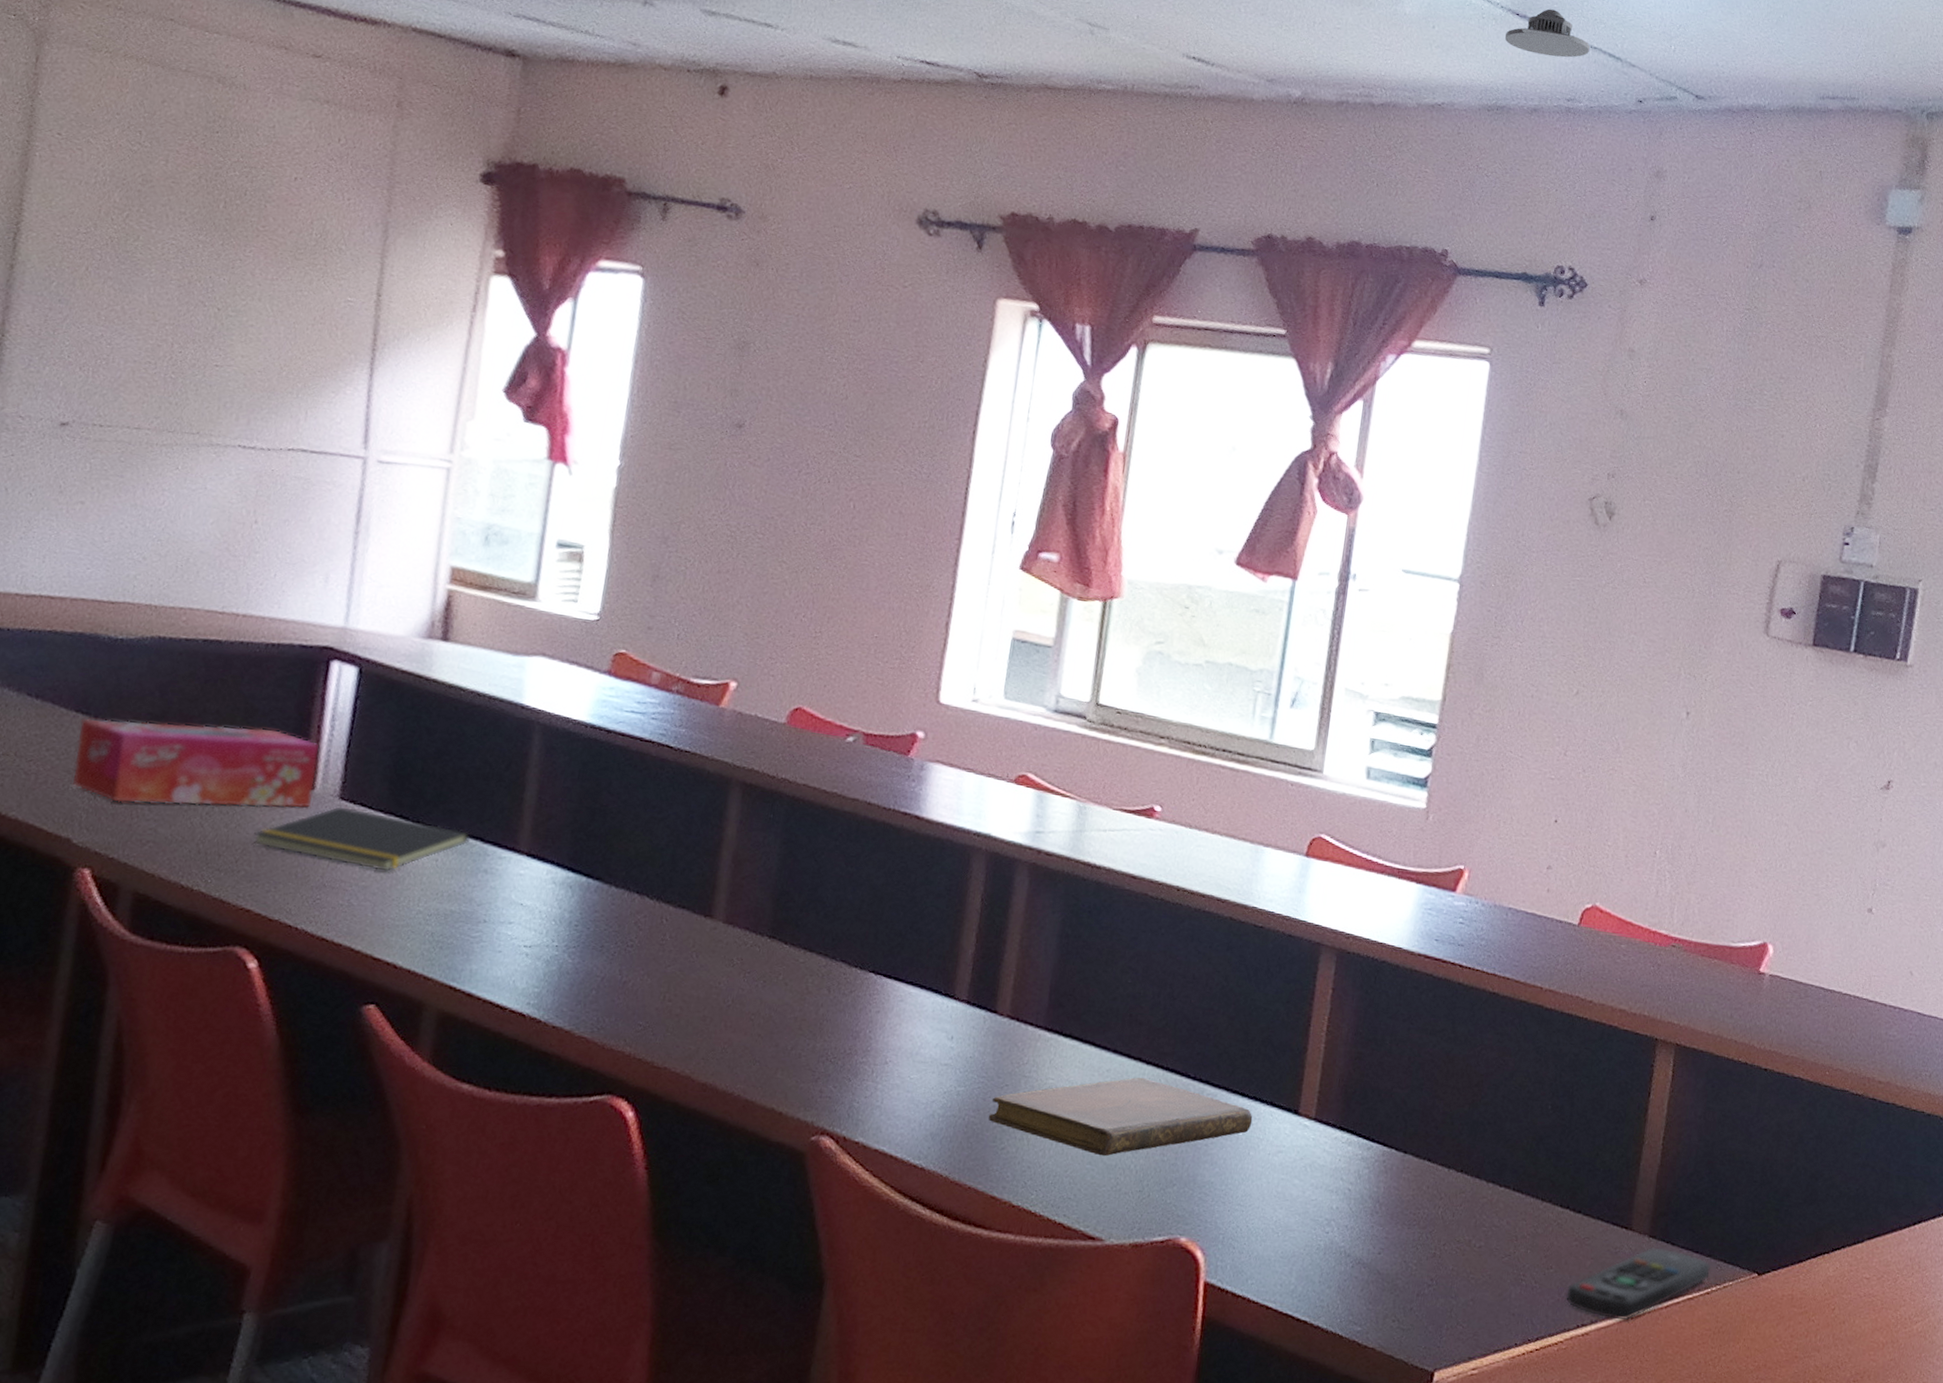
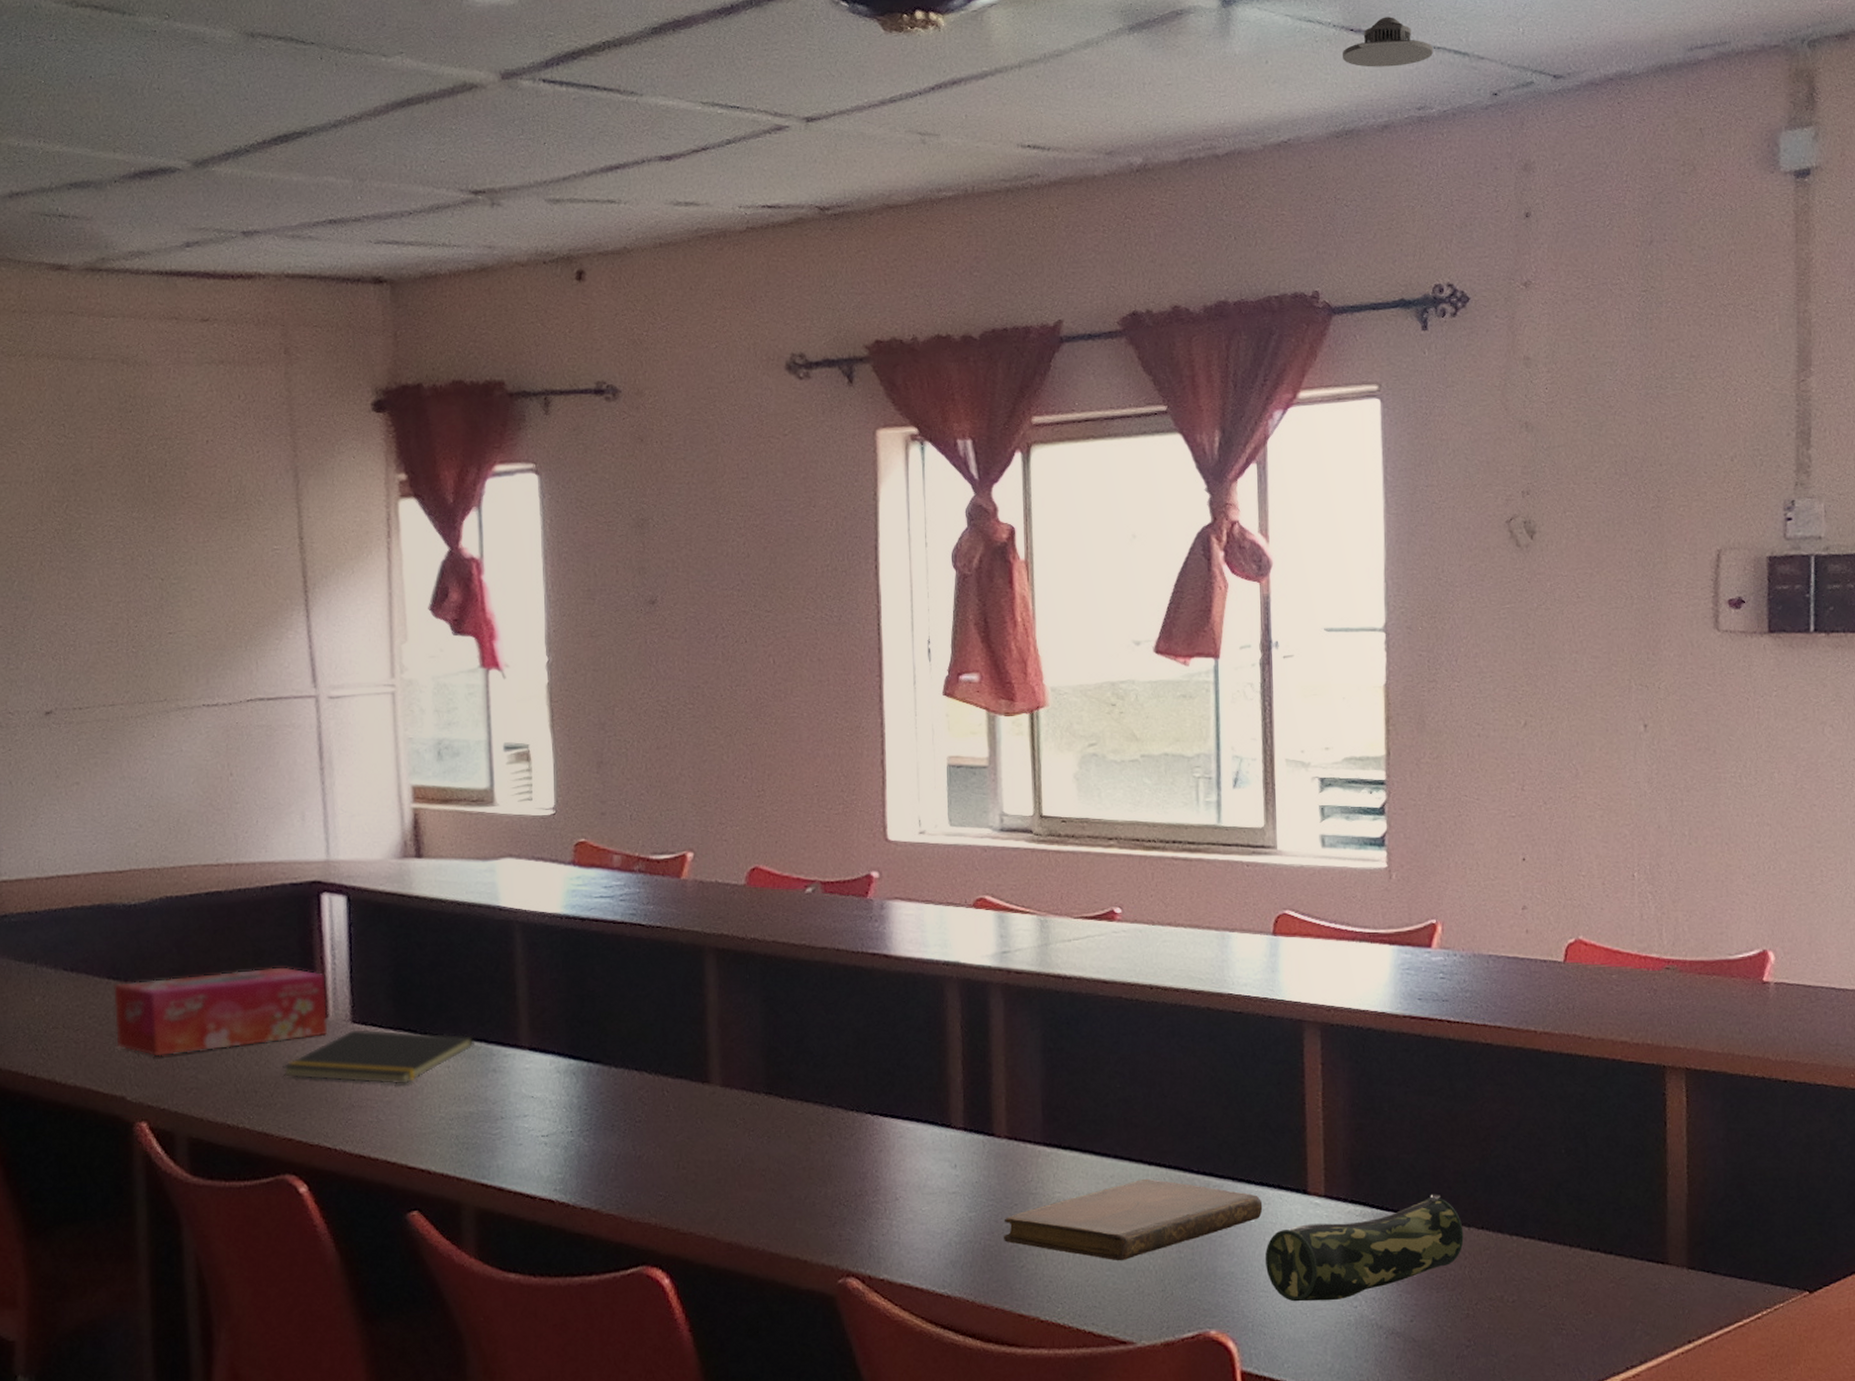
pencil case: none [1245,1131,1444,1224] -> present [1265,1194,1464,1302]
remote control: present [1566,1247,1711,1320] -> none [1610,1278,1759,1357]

